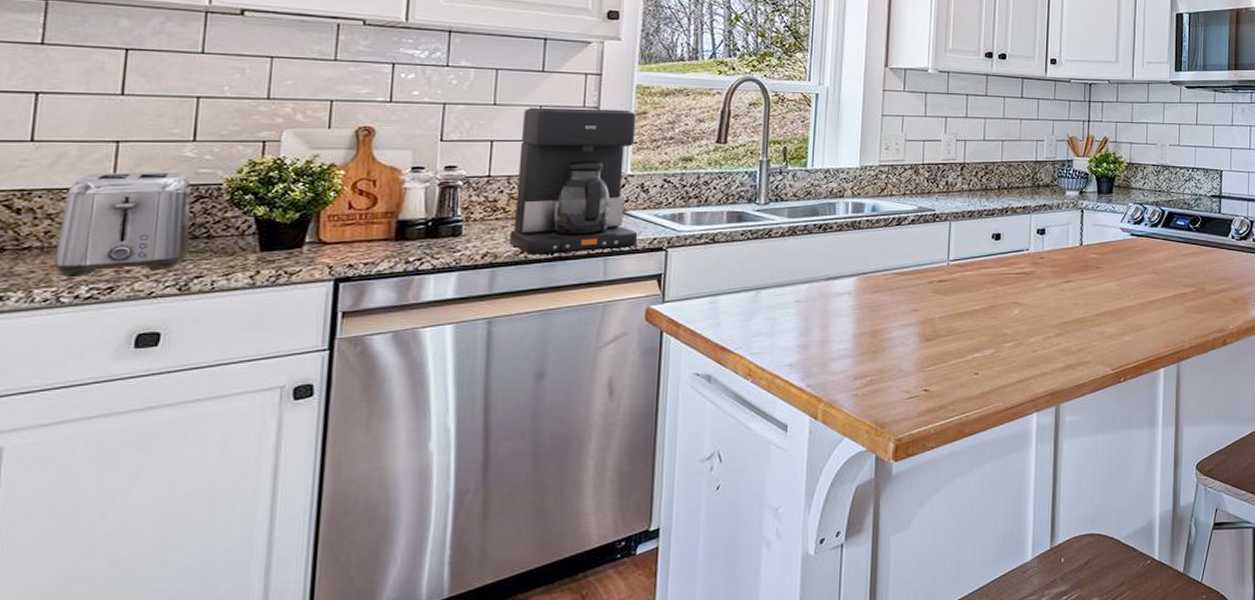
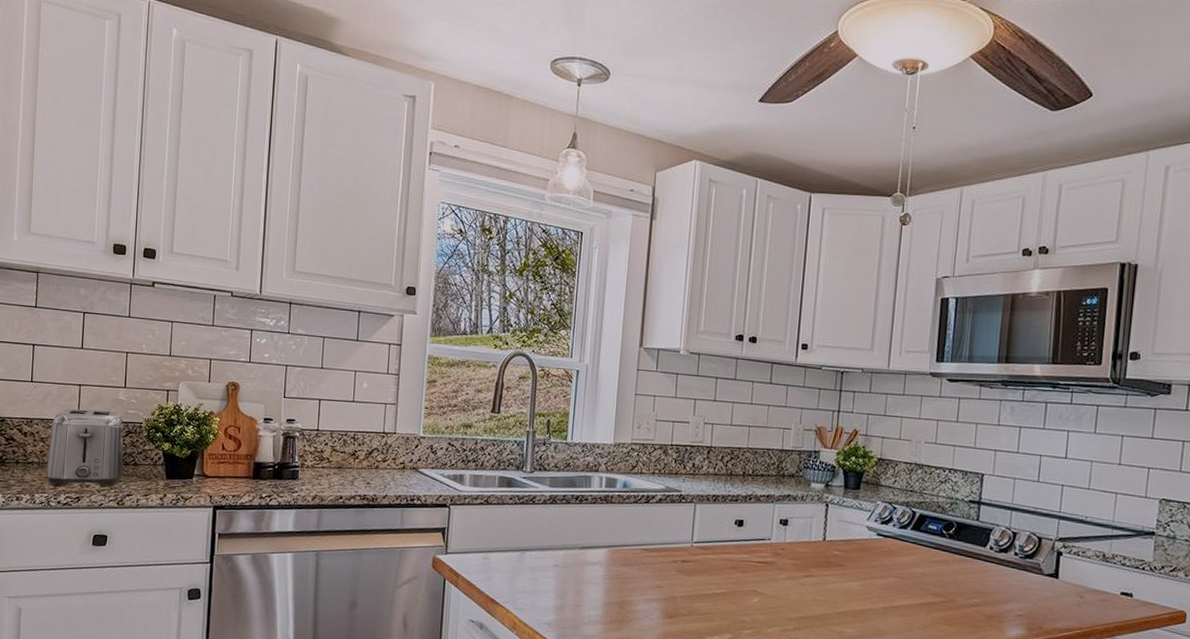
coffee maker: present [509,107,638,256] -> none [331,371,428,502]

